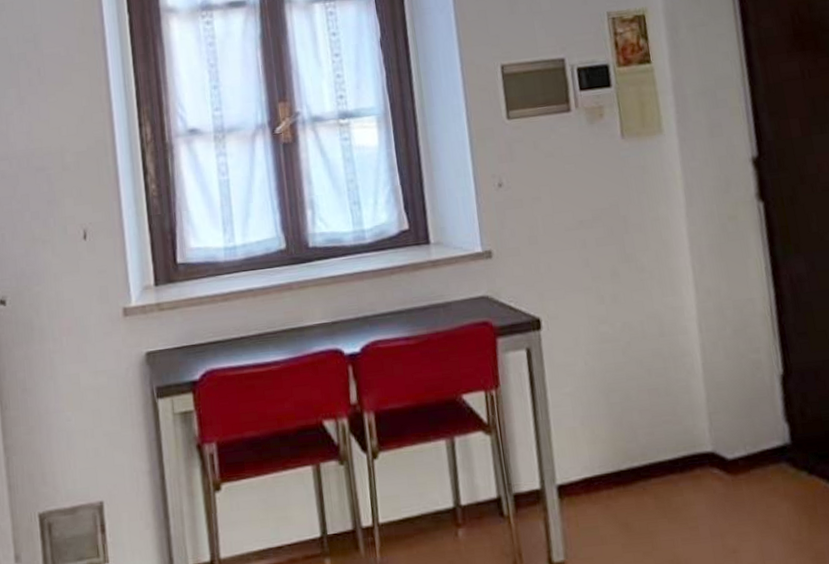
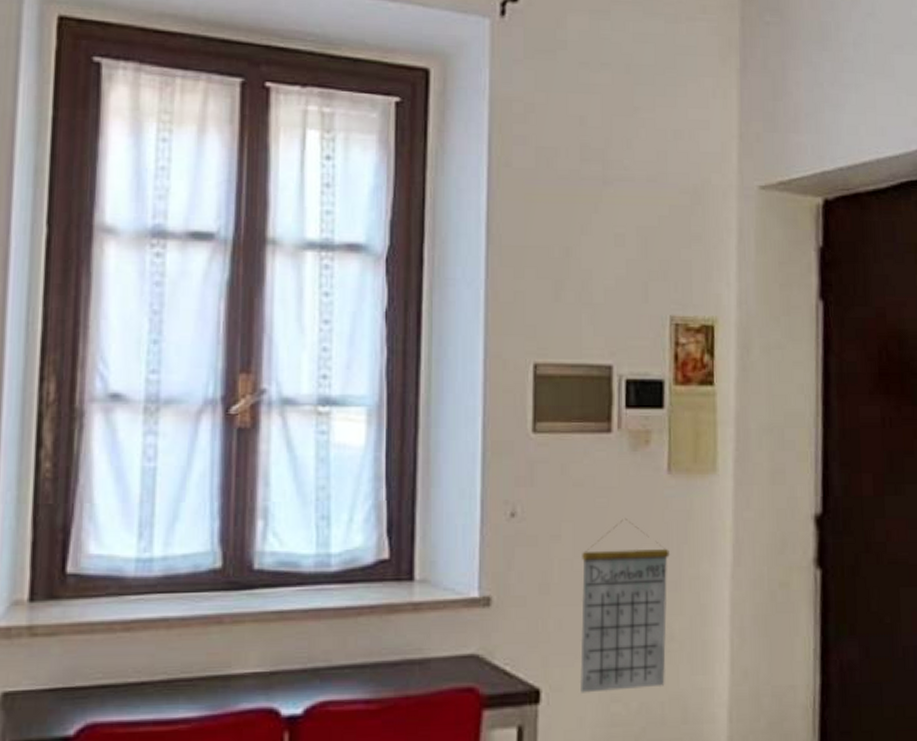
calendar: none [559,178,642,319] -> present [579,519,670,693]

